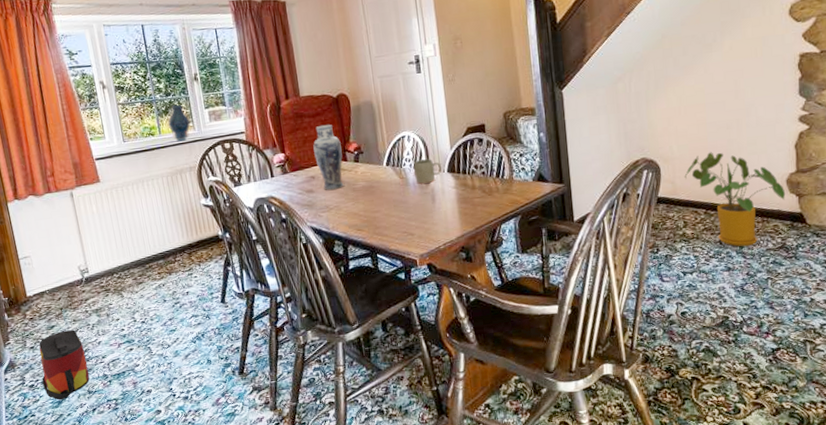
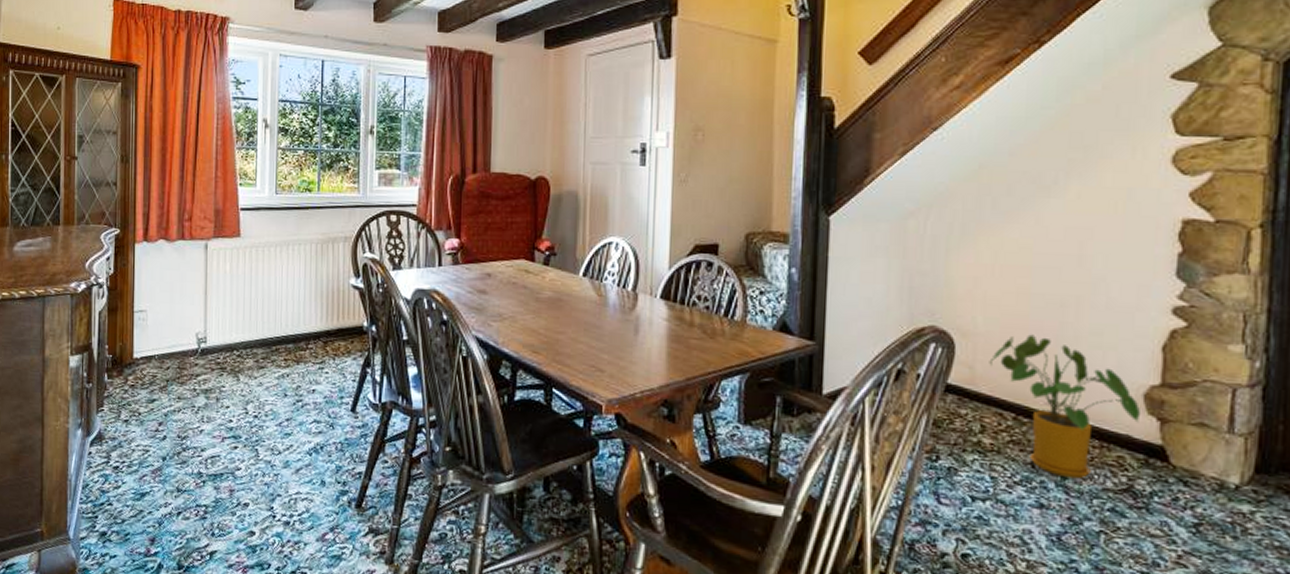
bag: present [39,330,90,400] -> none [128,407,183,493]
vase: present [168,104,190,142] -> none [330,159,355,205]
vase: present [313,125,344,191] -> none [495,212,530,296]
mug: present [413,159,442,184] -> none [617,276,654,308]

